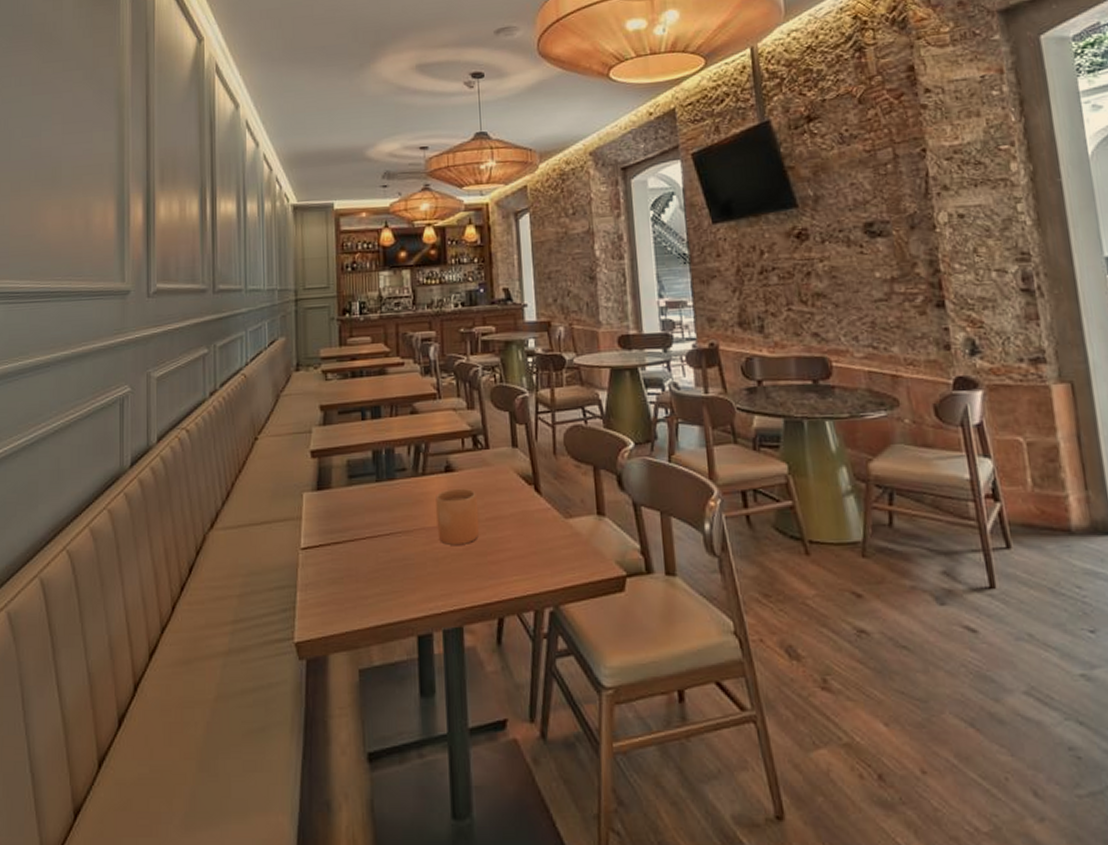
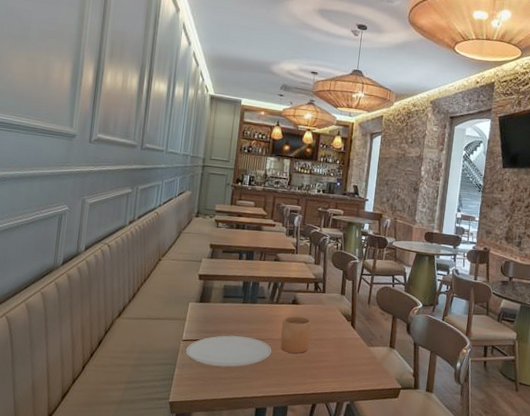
plate: none [308,530,428,581] -> present [186,335,272,368]

